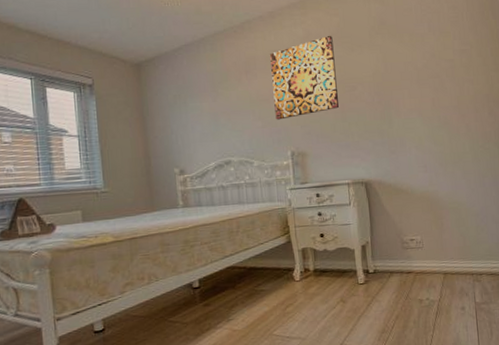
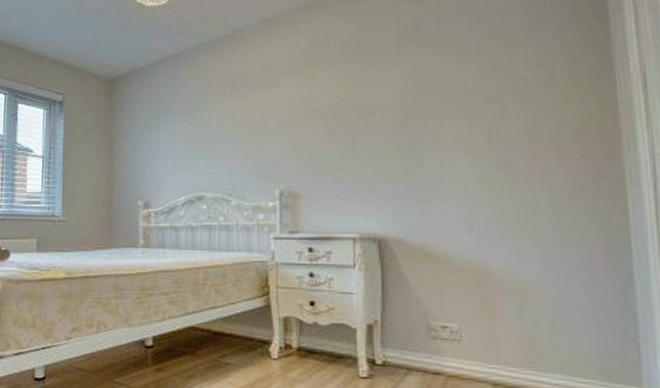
wall art: present [269,35,339,120] -> none [261,45,348,150]

